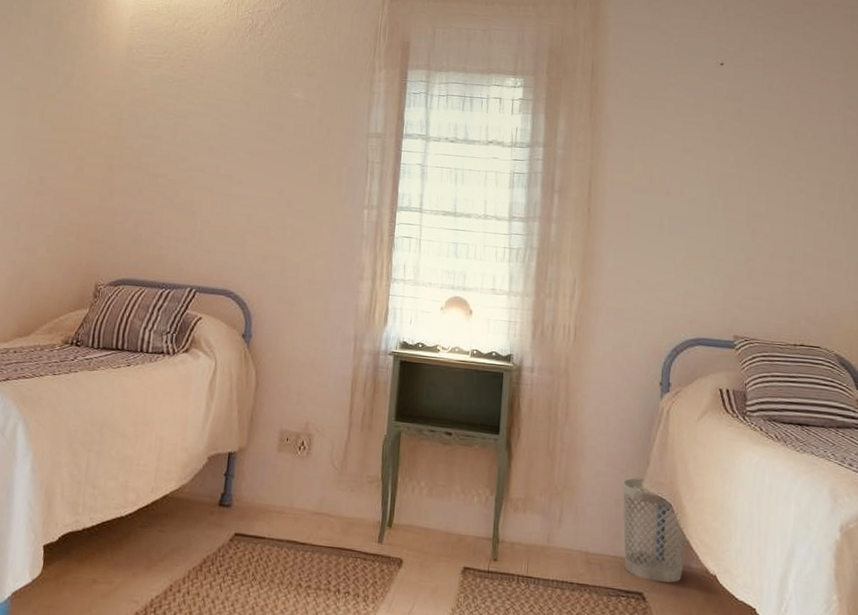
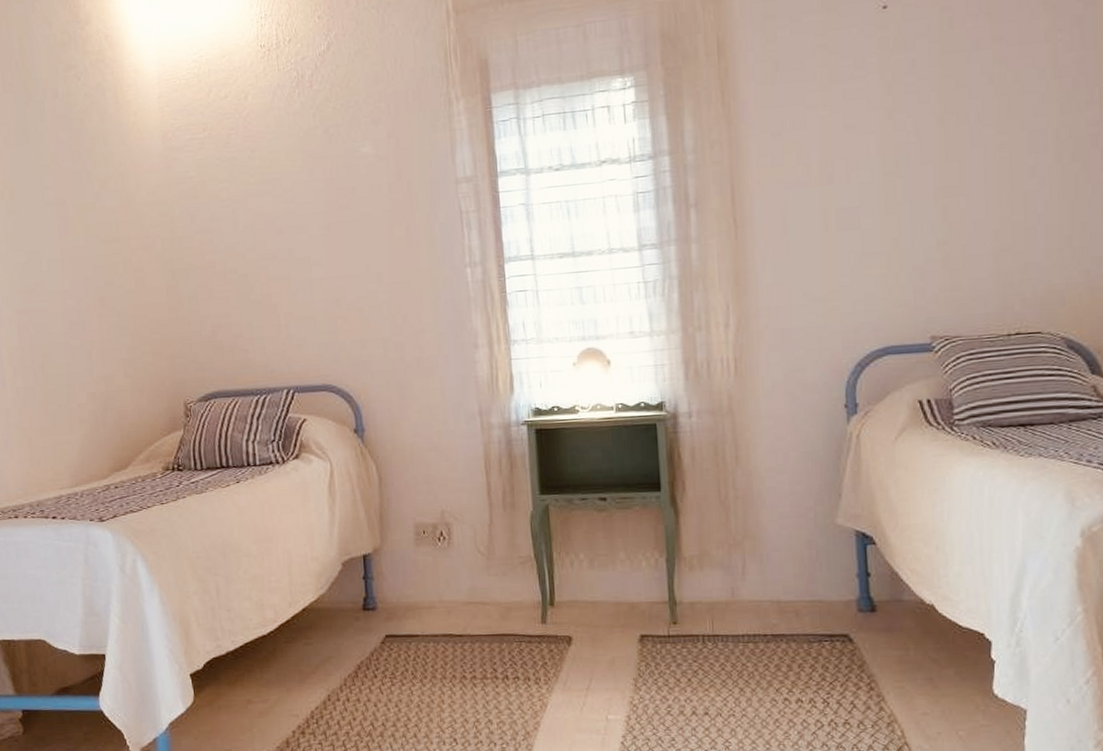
wastebasket: present [623,478,687,583] -> none [813,513,895,621]

